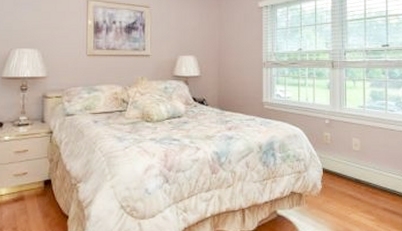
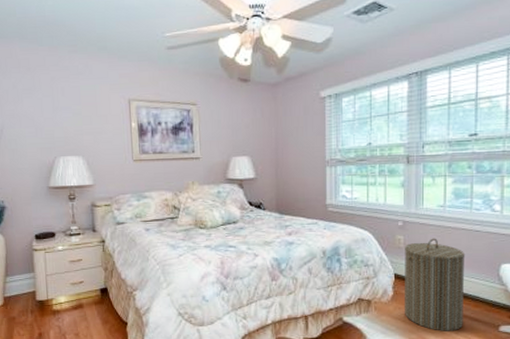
laundry hamper: none [331,135,384,224] -> present [405,238,465,331]

